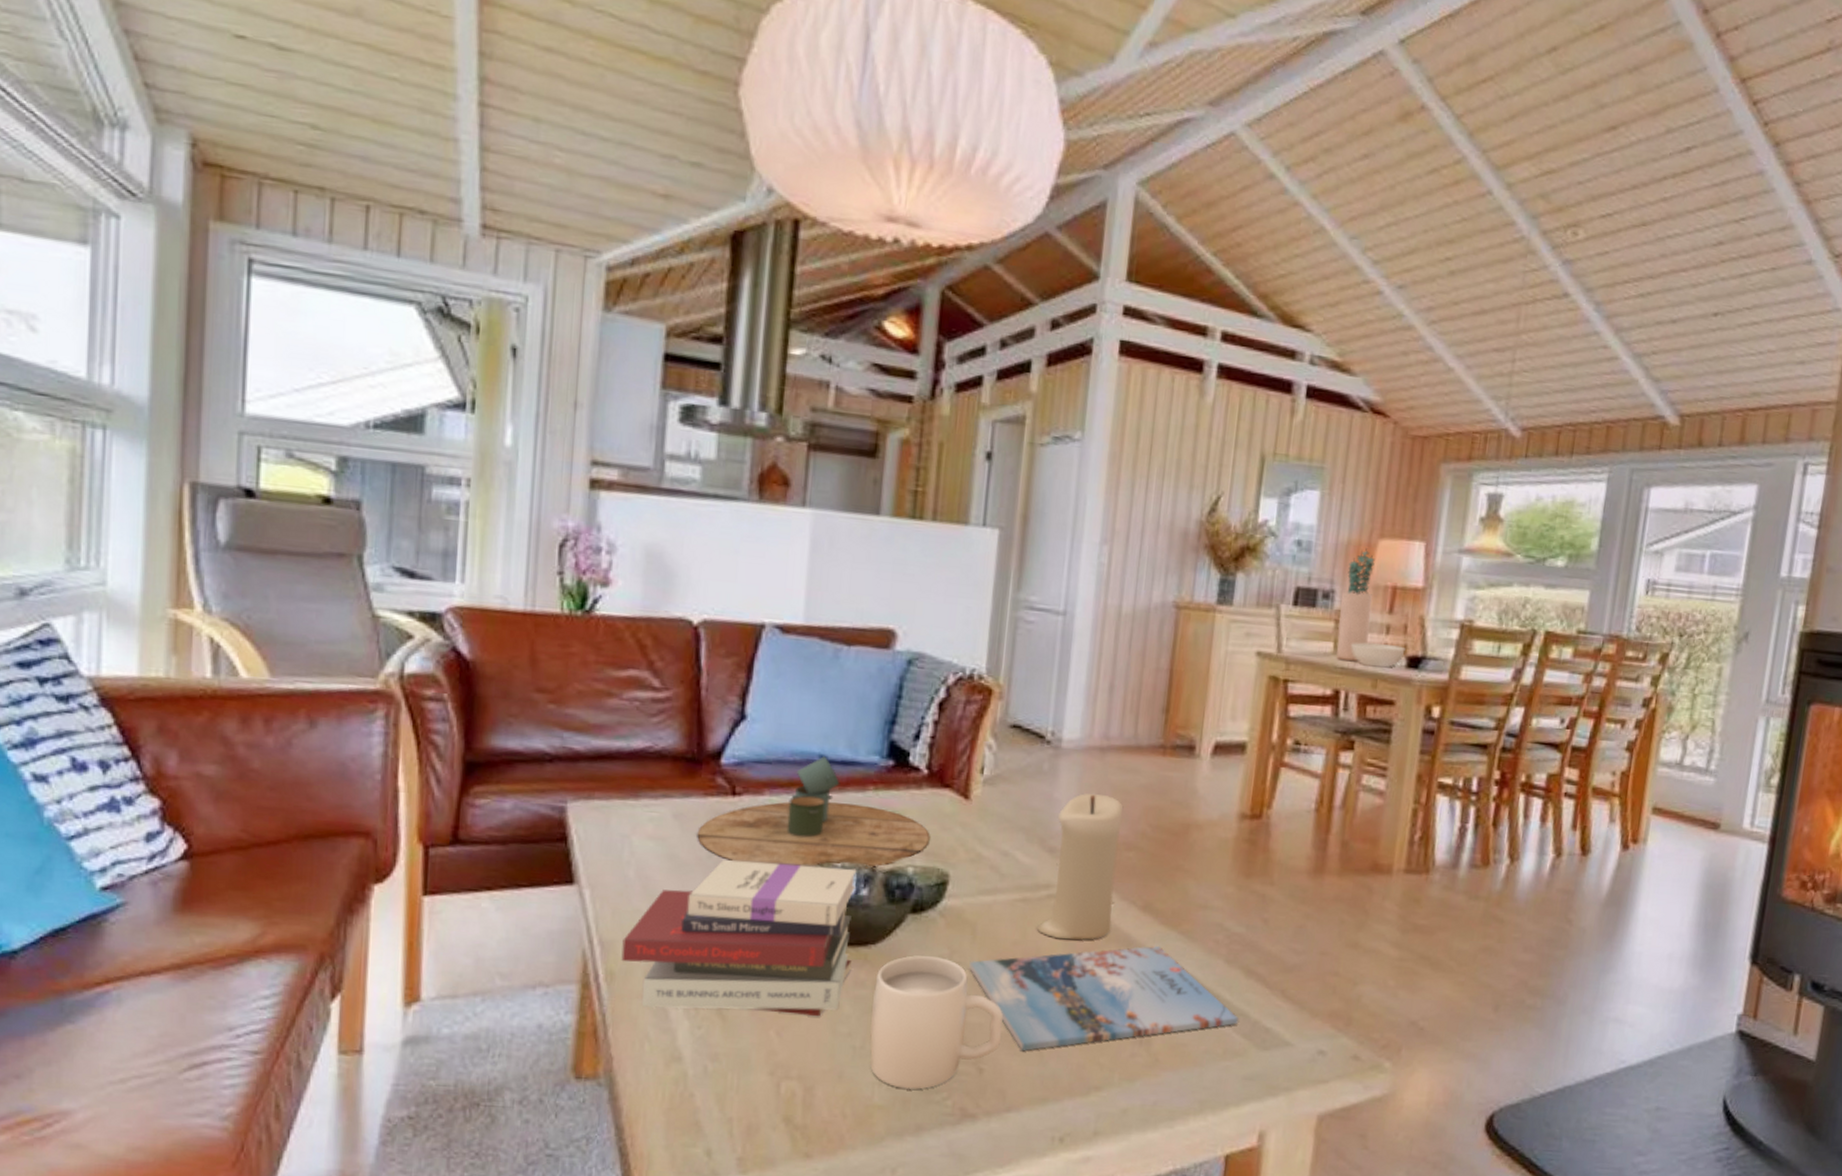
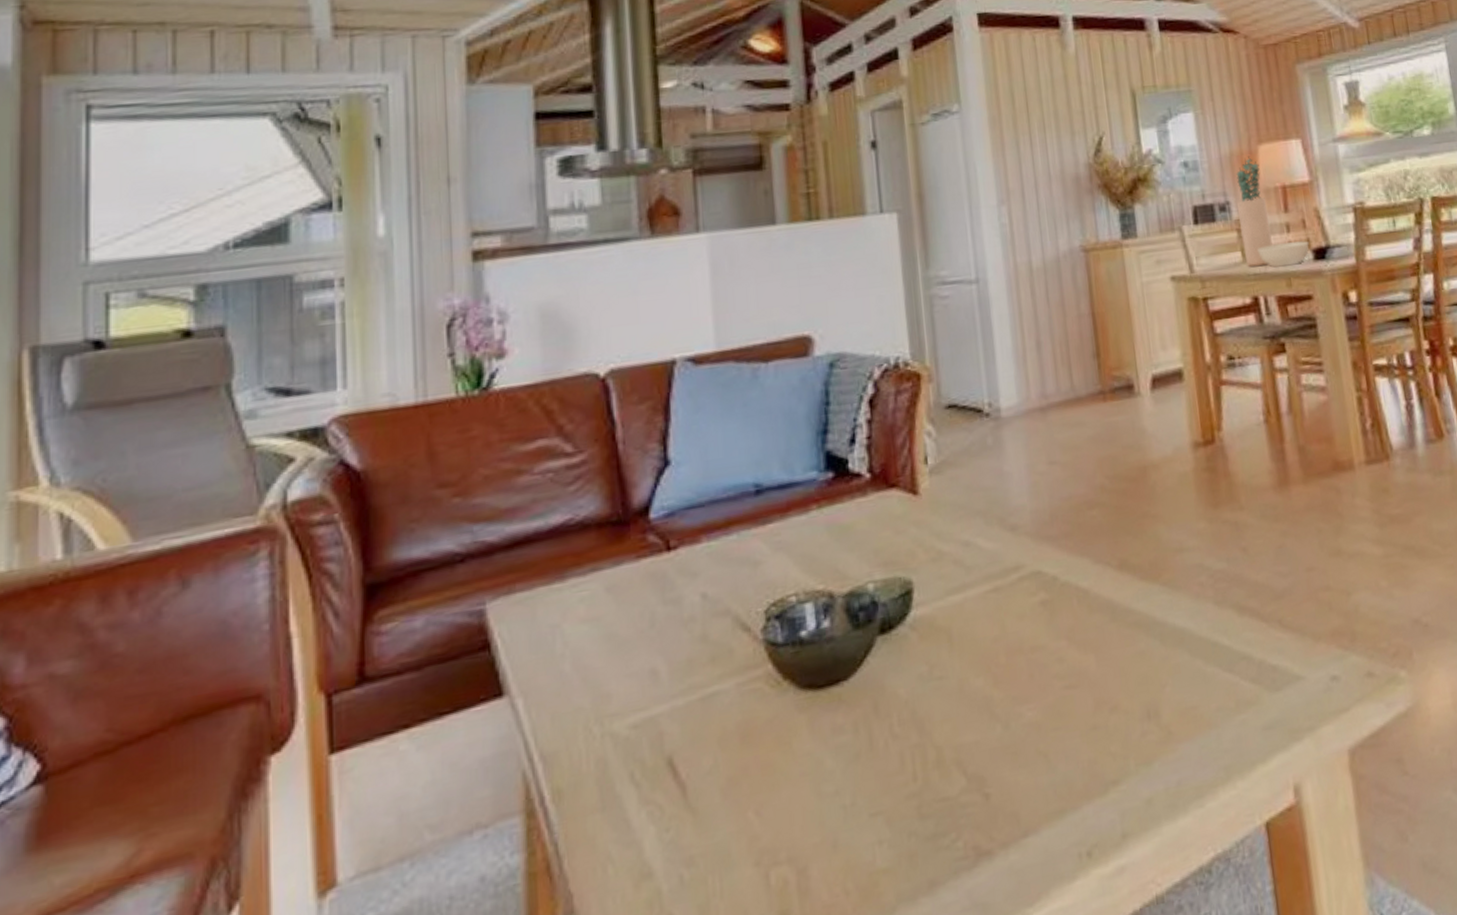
books: present [621,860,857,1016] -> none [567,600,826,823]
decorative tray: present [697,756,930,870] -> none [634,484,885,626]
mug: present [870,955,1003,1090] -> none [854,676,1003,842]
magazine: present [969,945,1239,1051] -> none [952,604,1244,760]
candle: present [1037,793,1124,940] -> none [1011,456,1091,624]

